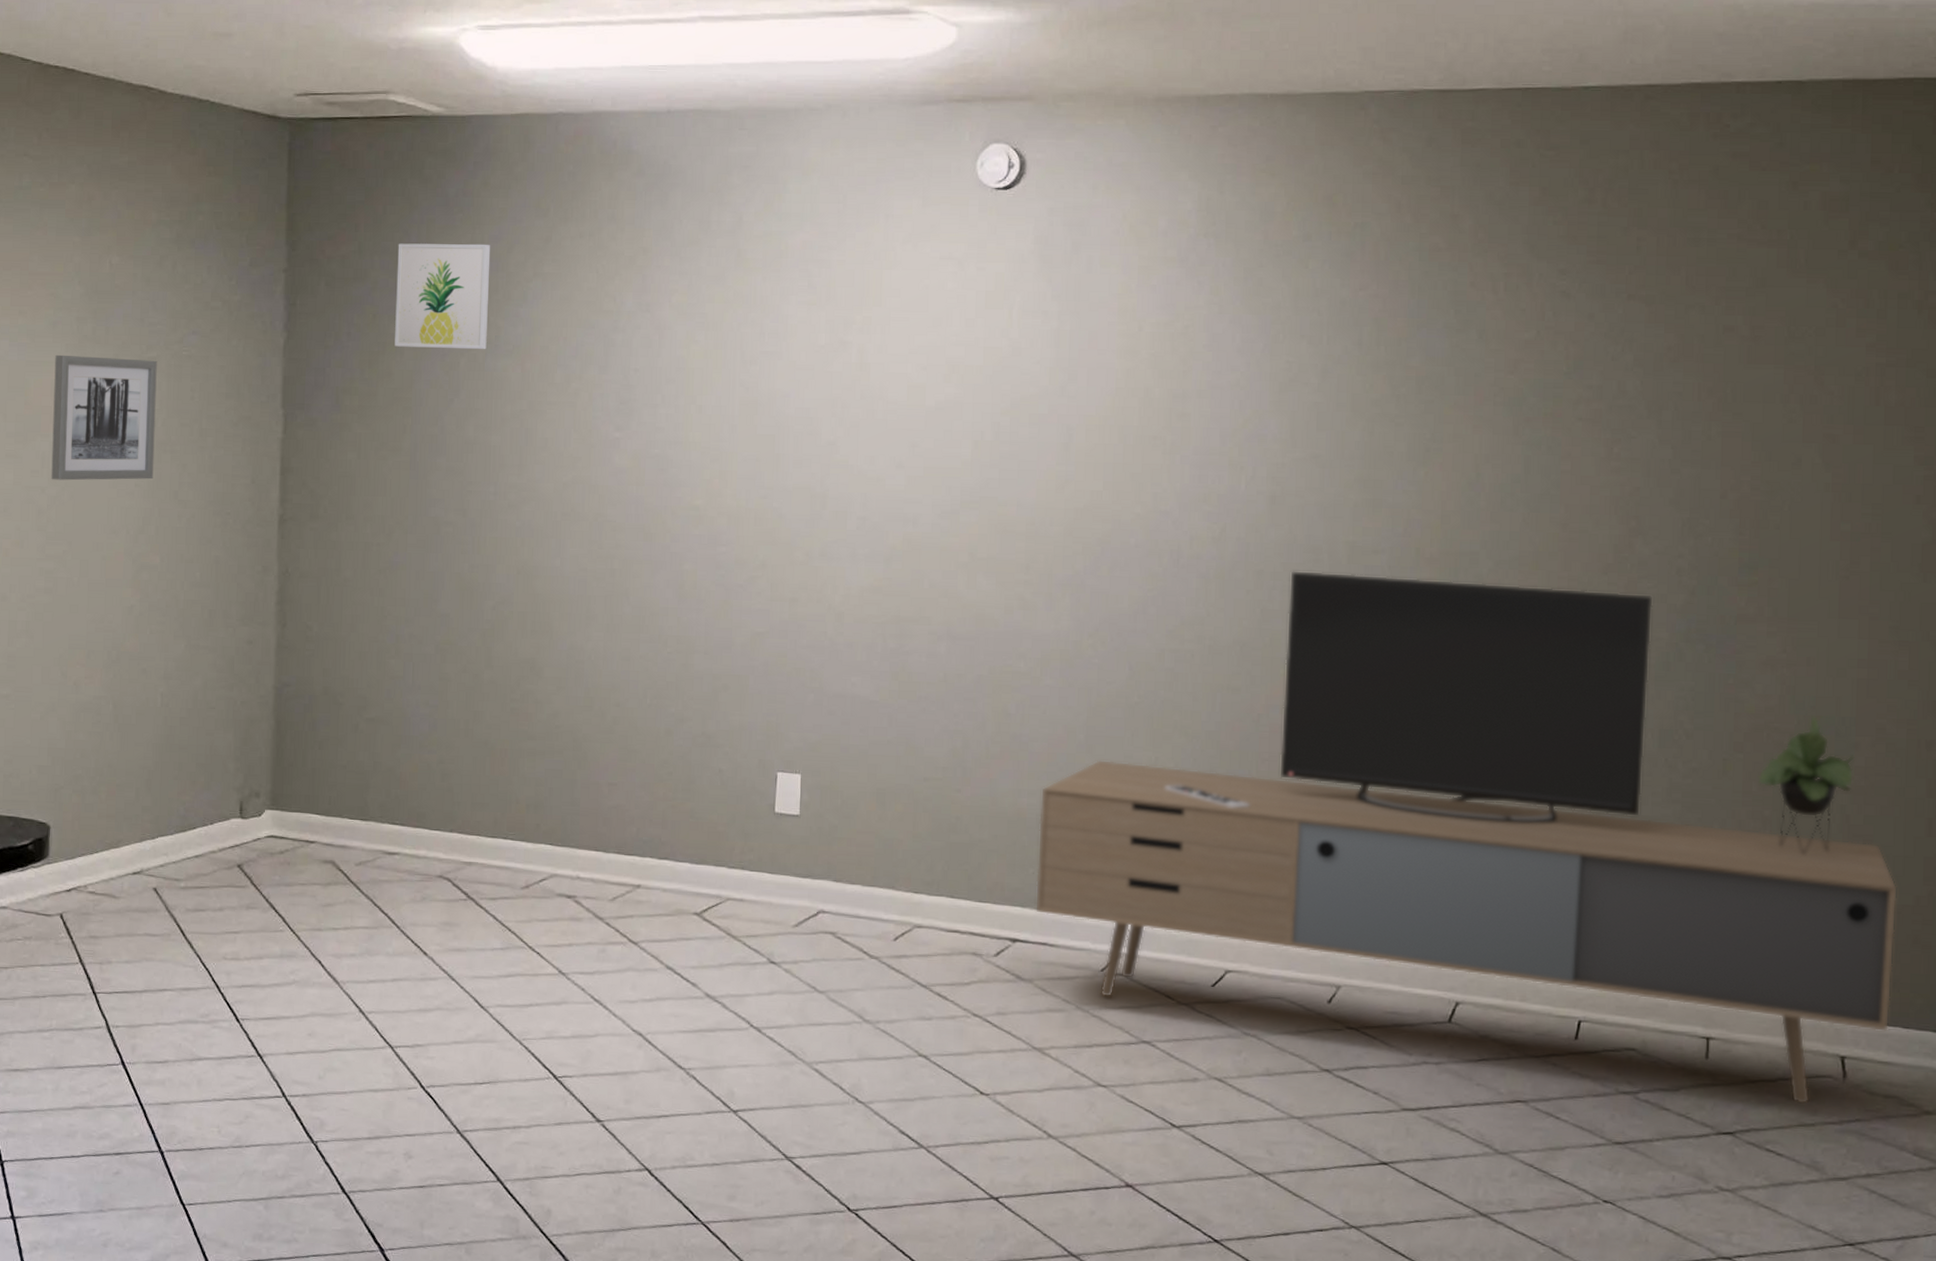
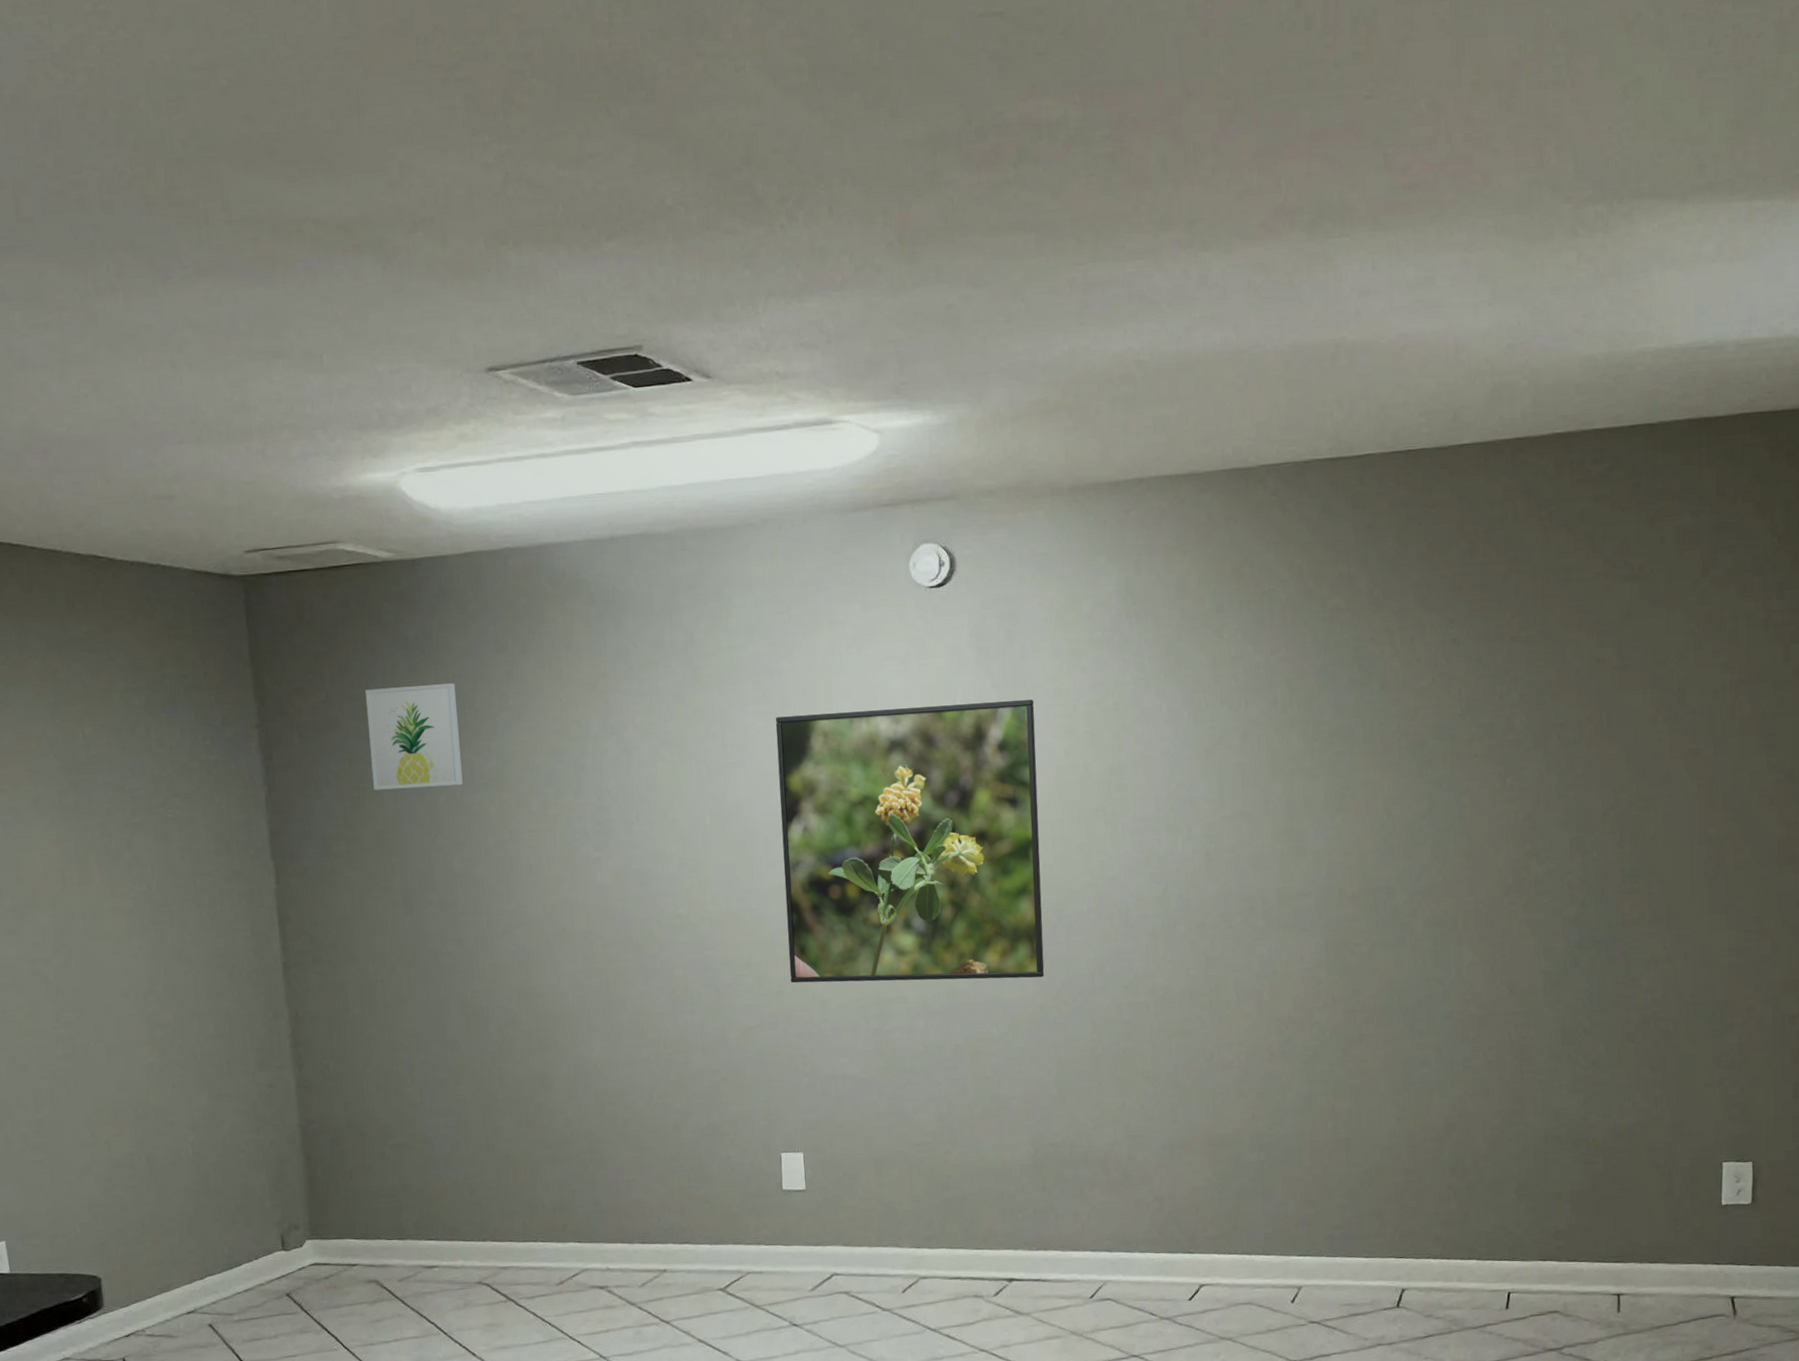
wall art: present [51,354,157,481] -> none [41,825,155,951]
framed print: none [807,309,1097,612] -> present [775,700,1045,983]
media console: present [1034,570,1897,1105] -> none [1022,909,1772,1342]

